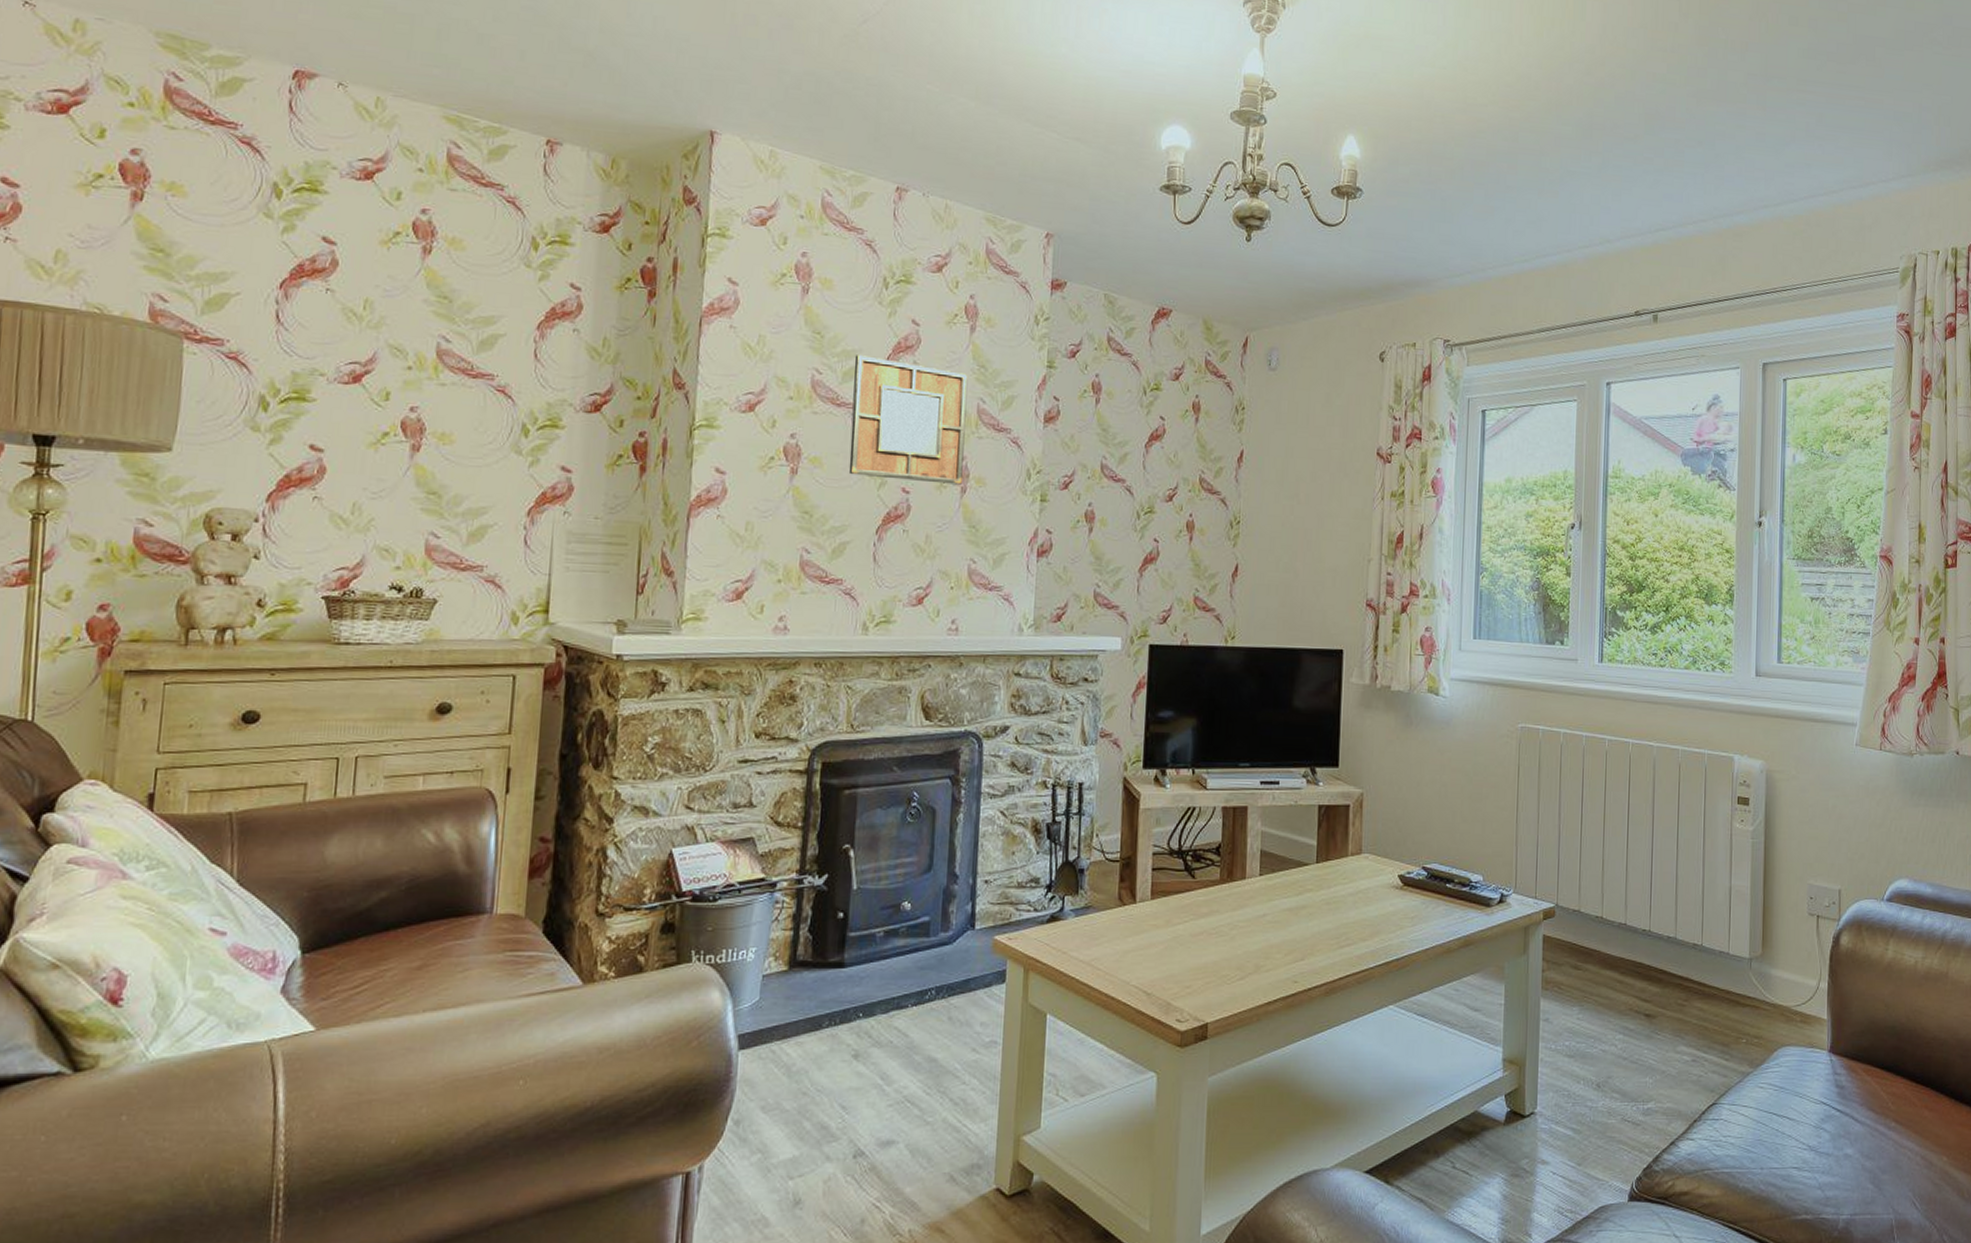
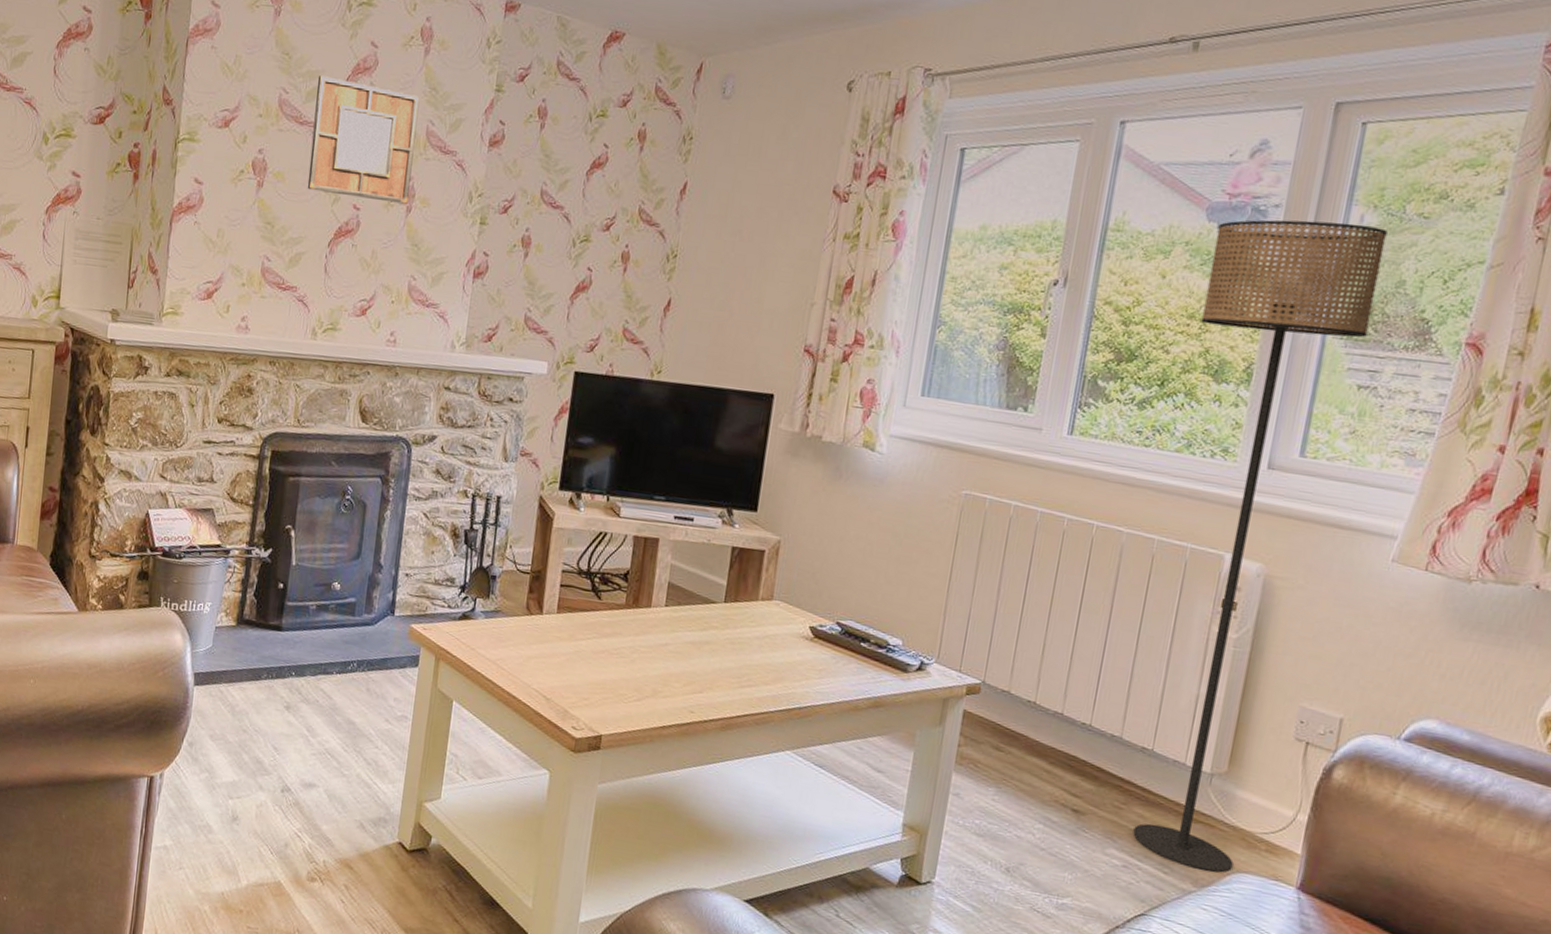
floor lamp: none [1689,461,1813,1051] -> present [1133,219,1388,874]

